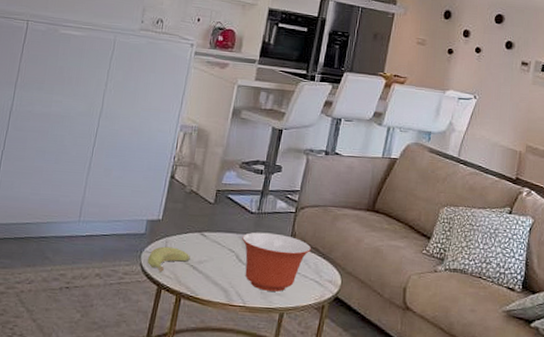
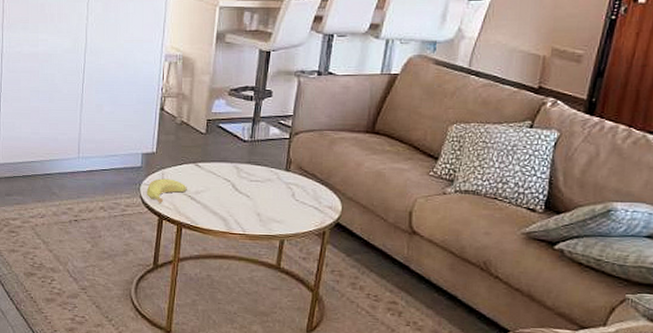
mixing bowl: present [242,232,311,292] -> none [237,160,308,219]

